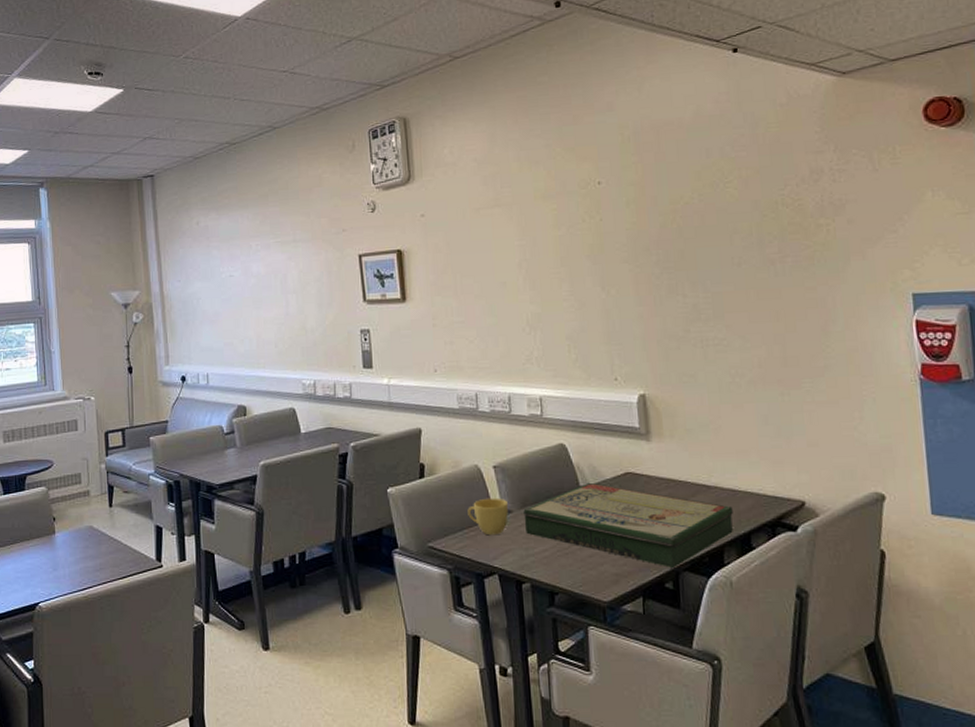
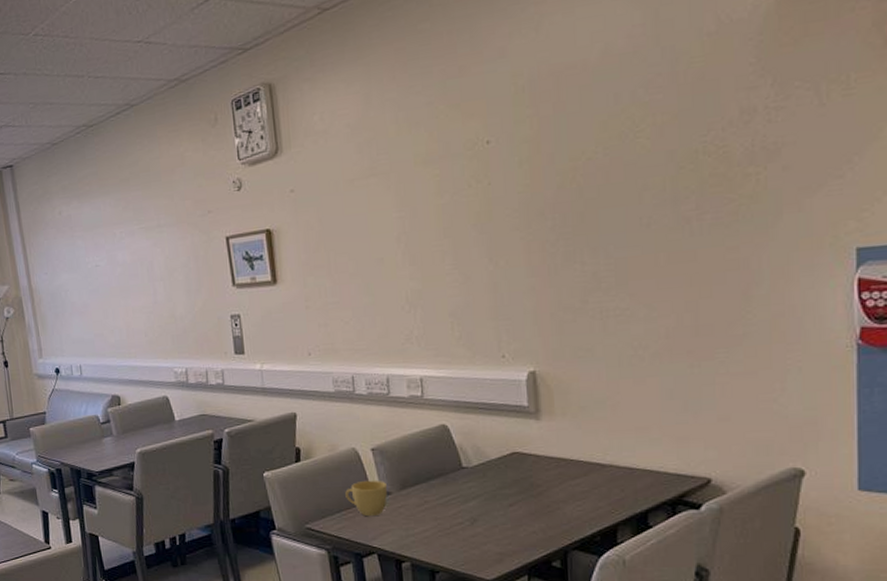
board game: present [523,482,733,569] -> none [403,463,629,548]

